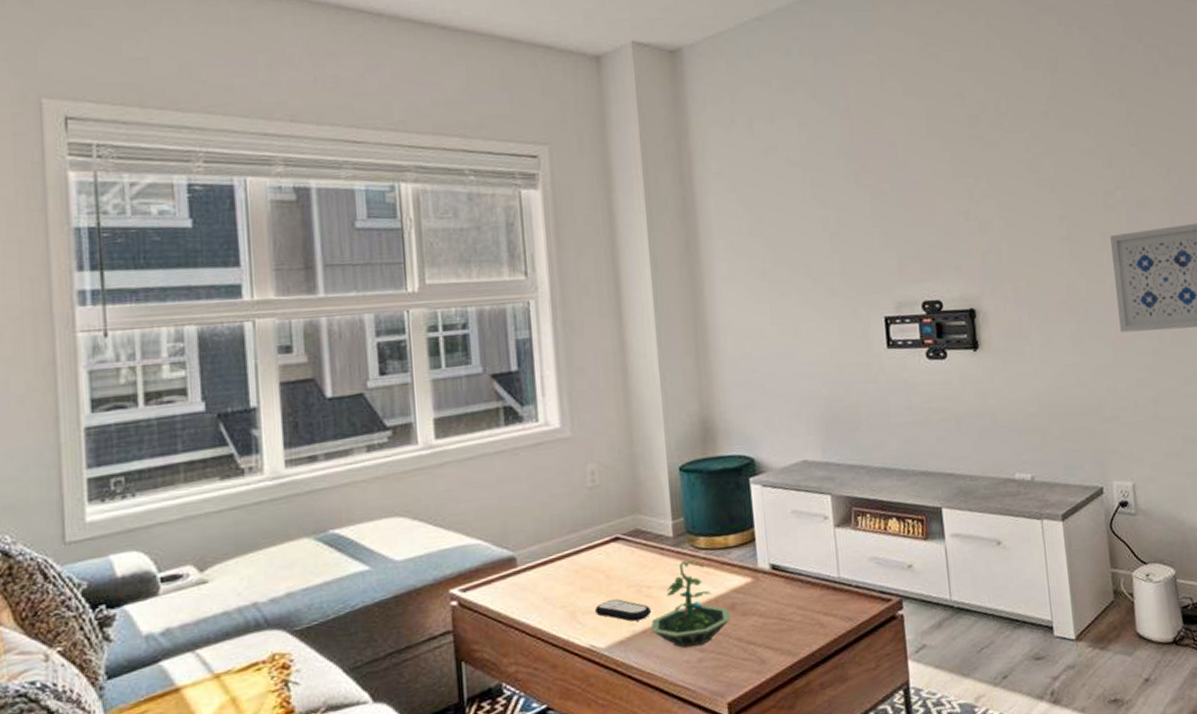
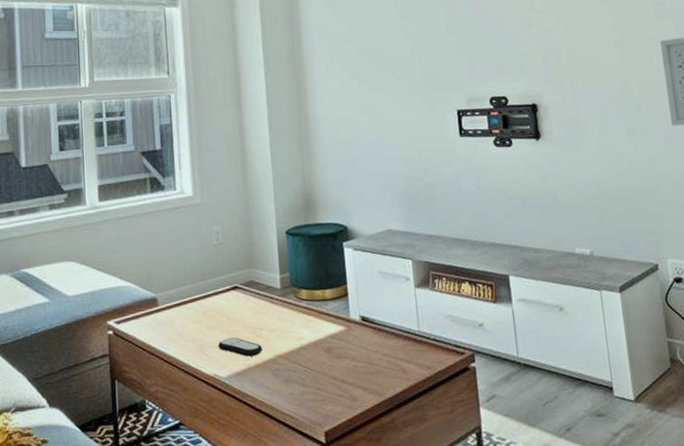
terrarium: present [651,560,730,649] -> none [262,308,327,383]

